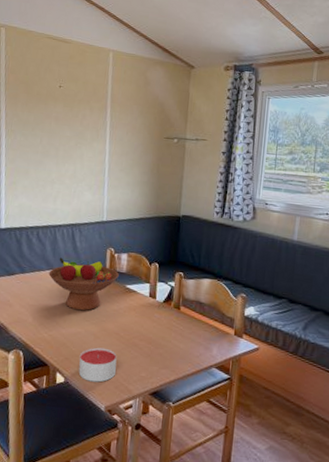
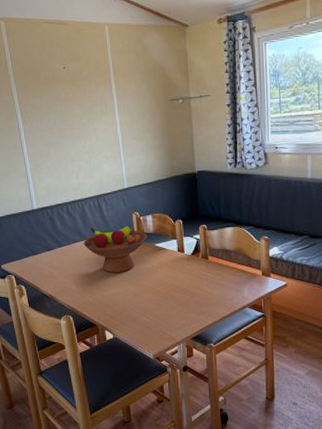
candle: present [78,347,117,383] -> none [123,303,158,335]

